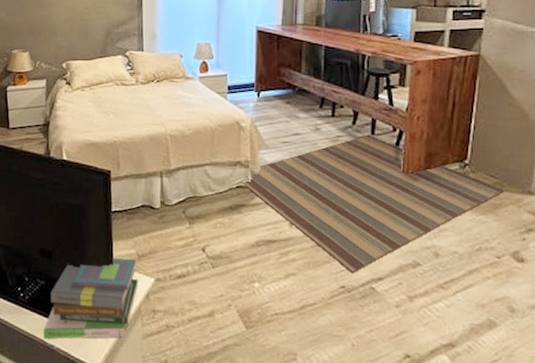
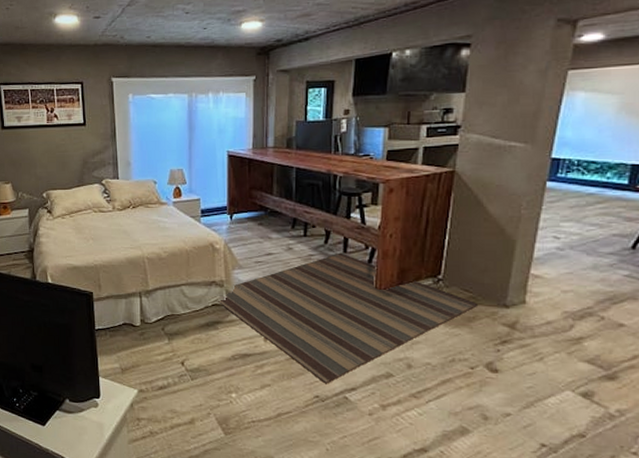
books: present [43,258,139,339] -> none [38,372,123,444]

